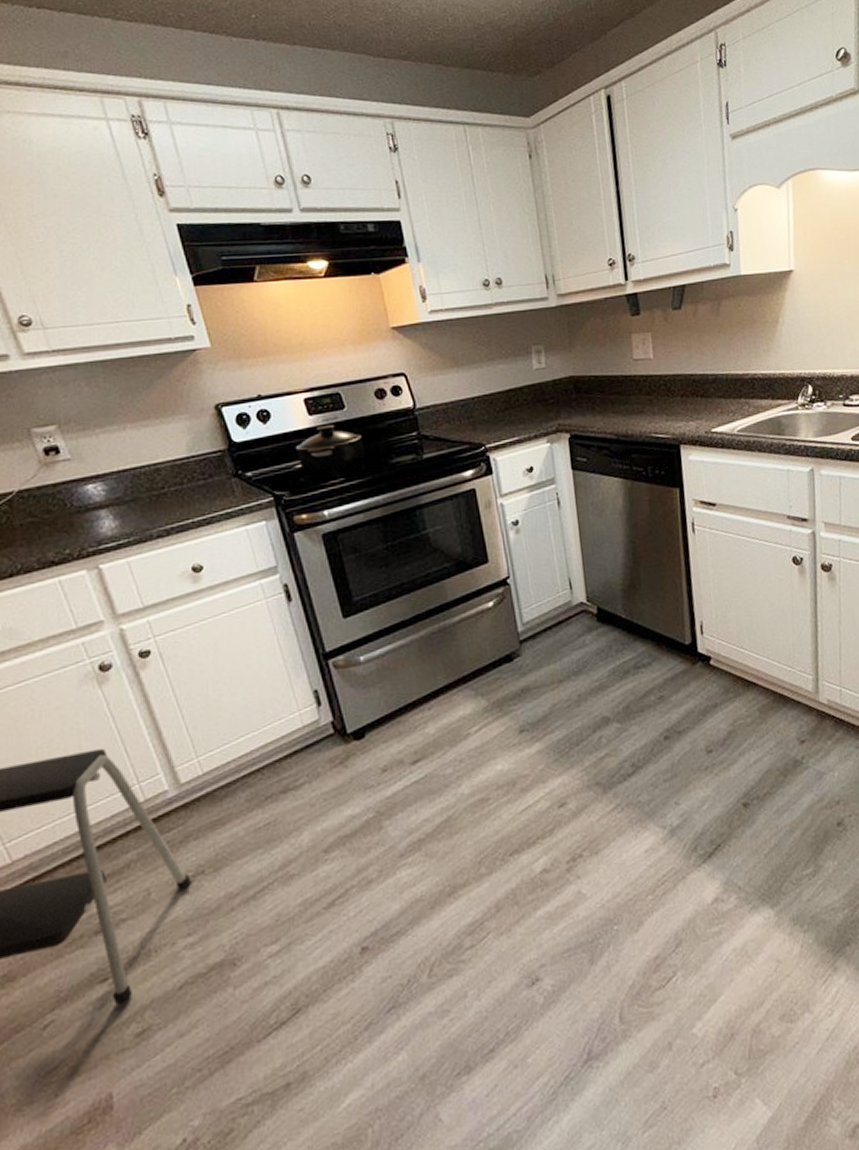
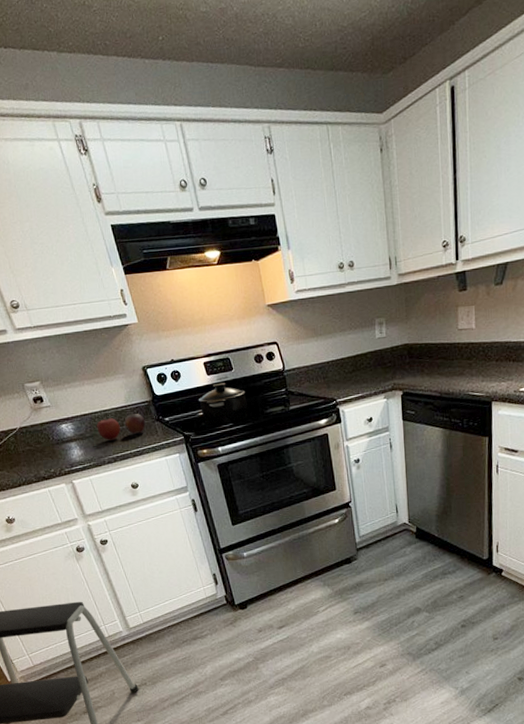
fruit: none [142,472,179,506] -> present [97,416,121,440]
fruit: none [185,467,217,496] -> present [124,413,146,434]

